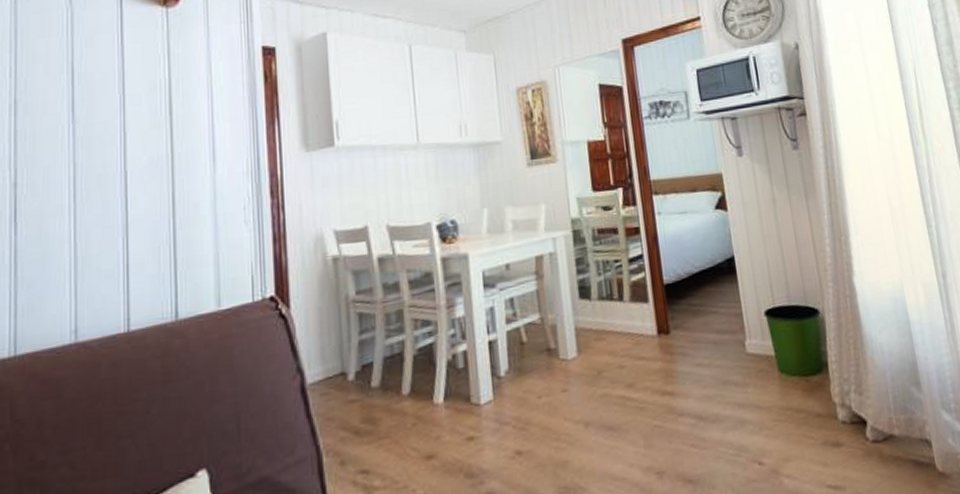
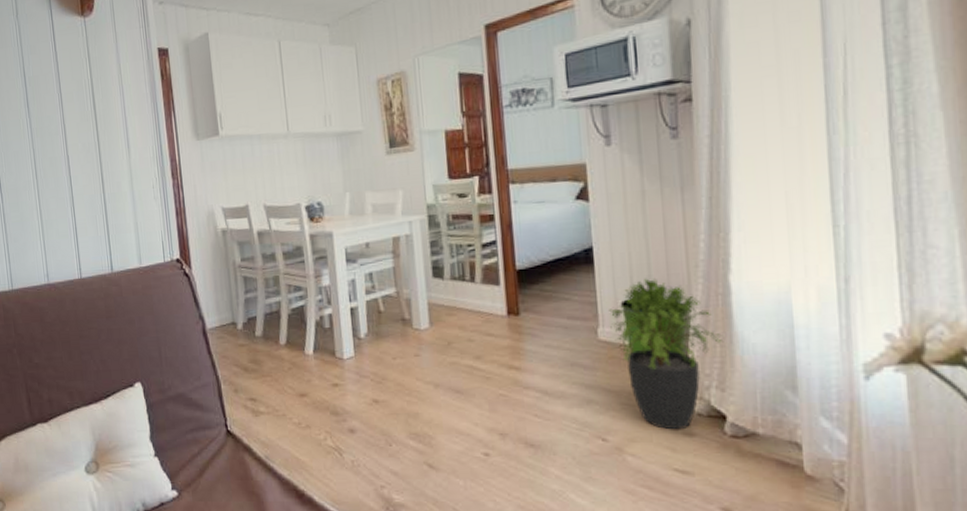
potted plant: none [754,285,856,443] -> present [609,278,724,430]

